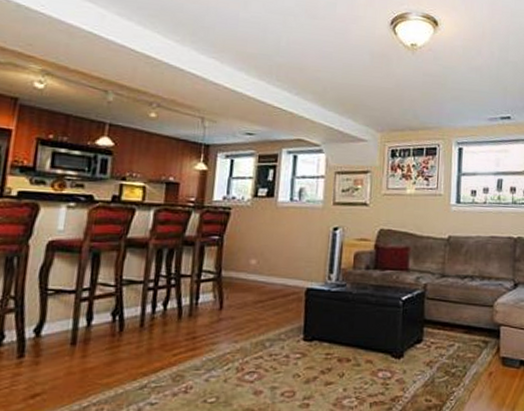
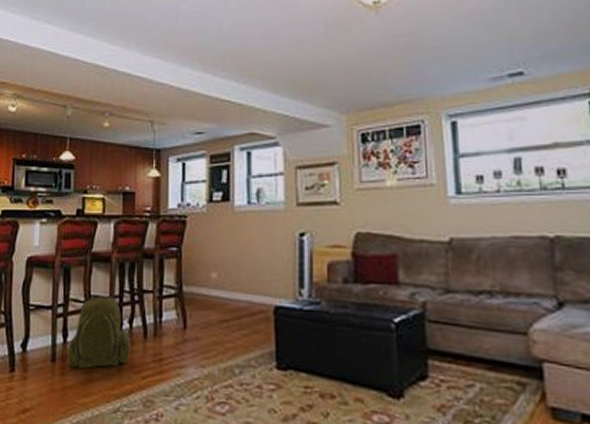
backpack: none [91,280,165,351] -> present [67,296,132,369]

